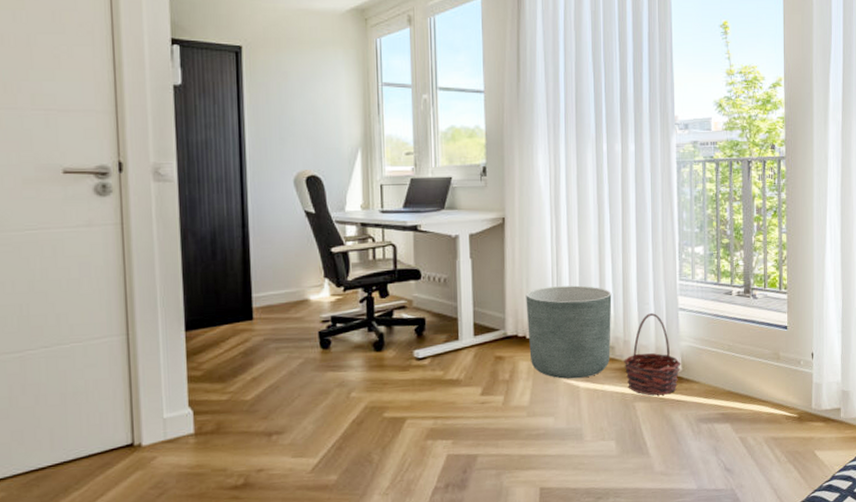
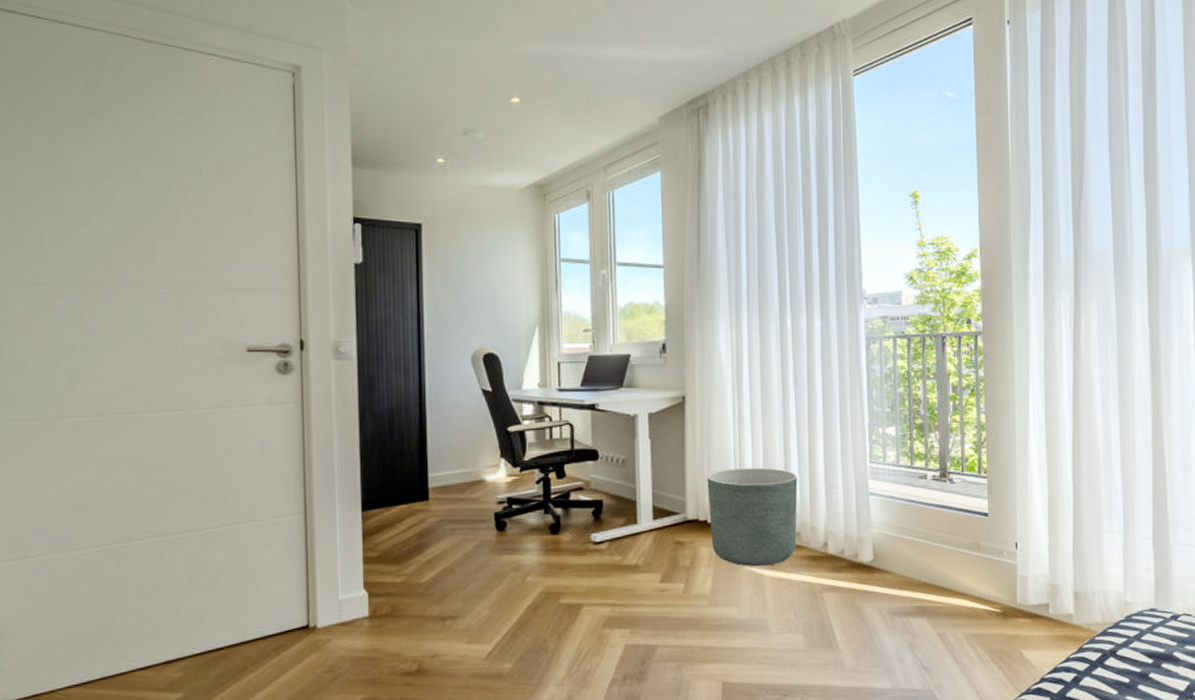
basket: present [624,313,681,396] -> none [811,498,873,586]

